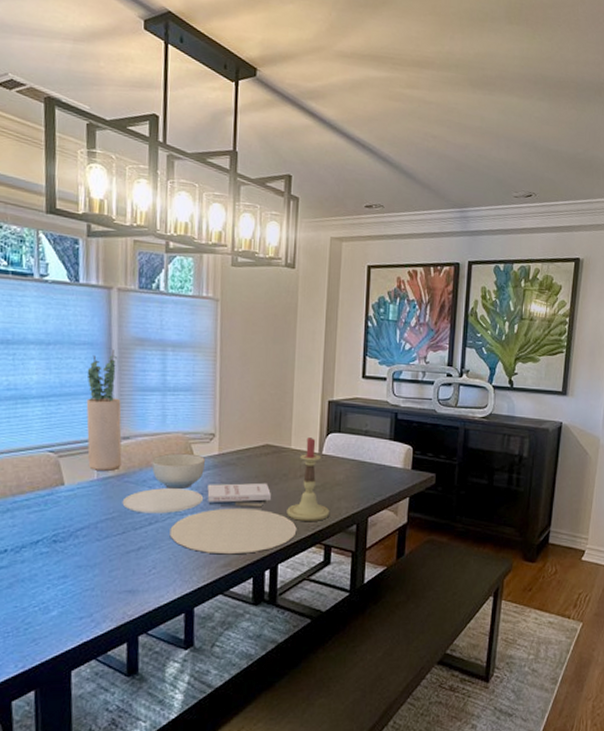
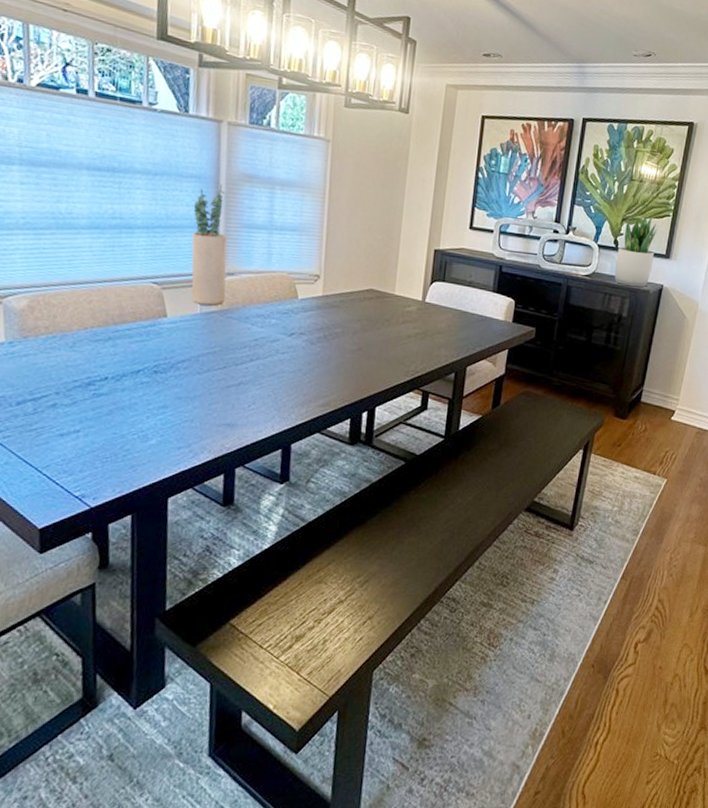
plate: present [122,488,204,514] -> none [224,325,306,352]
bowl: present [151,453,206,490] -> none [255,292,310,329]
placemat: present [169,508,297,555] -> none [270,349,396,395]
books: present [207,482,272,507] -> none [309,324,374,351]
candlestick: present [287,437,329,522] -> none [387,285,429,368]
planter: none [512,353,552,426] -> present [614,215,658,288]

